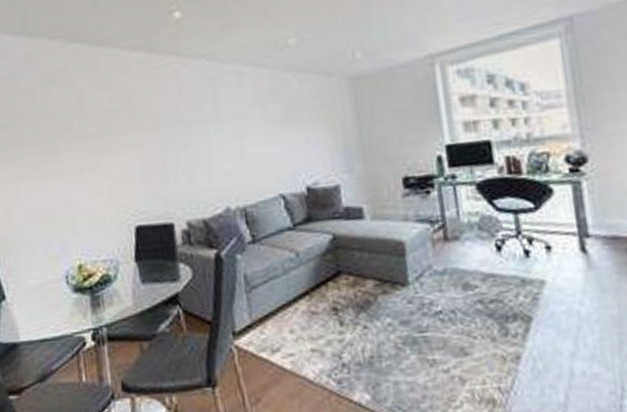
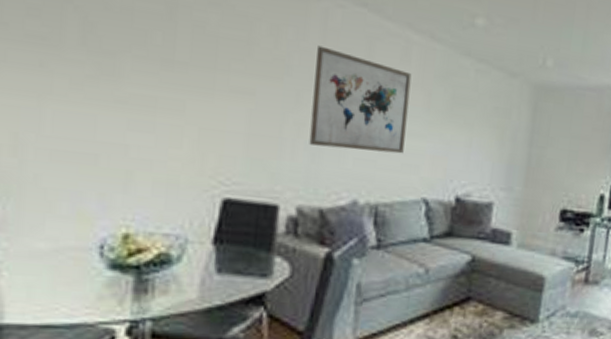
wall art: none [177,96,256,172] -> present [309,45,412,154]

